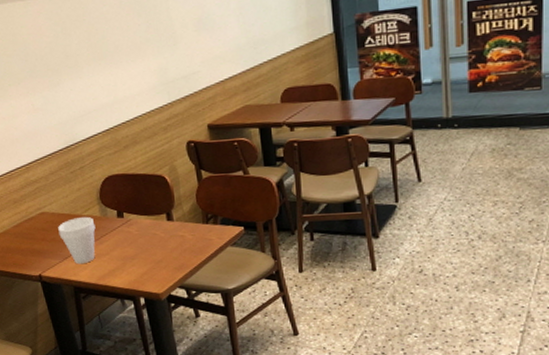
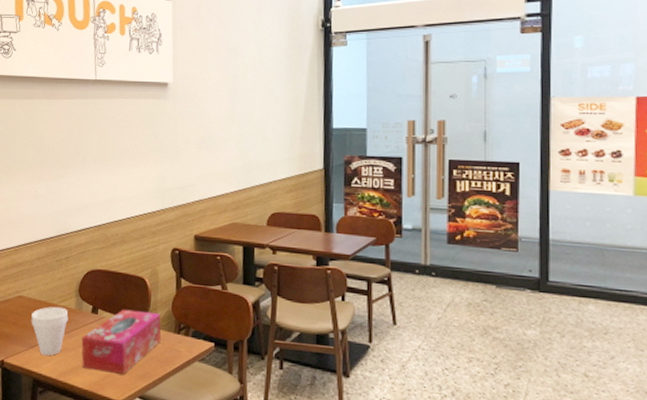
tissue box: none [112,207,191,270] -> present [81,309,162,374]

